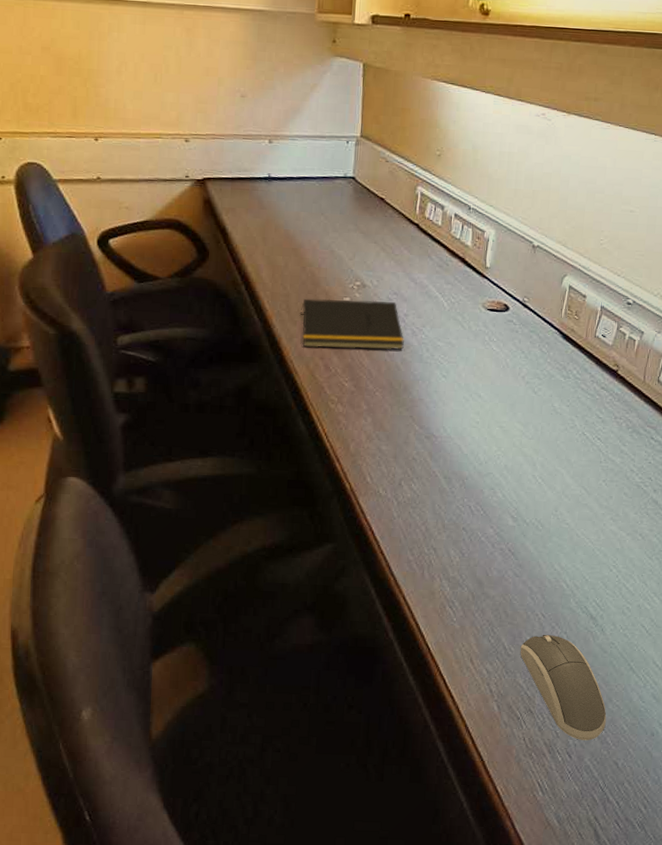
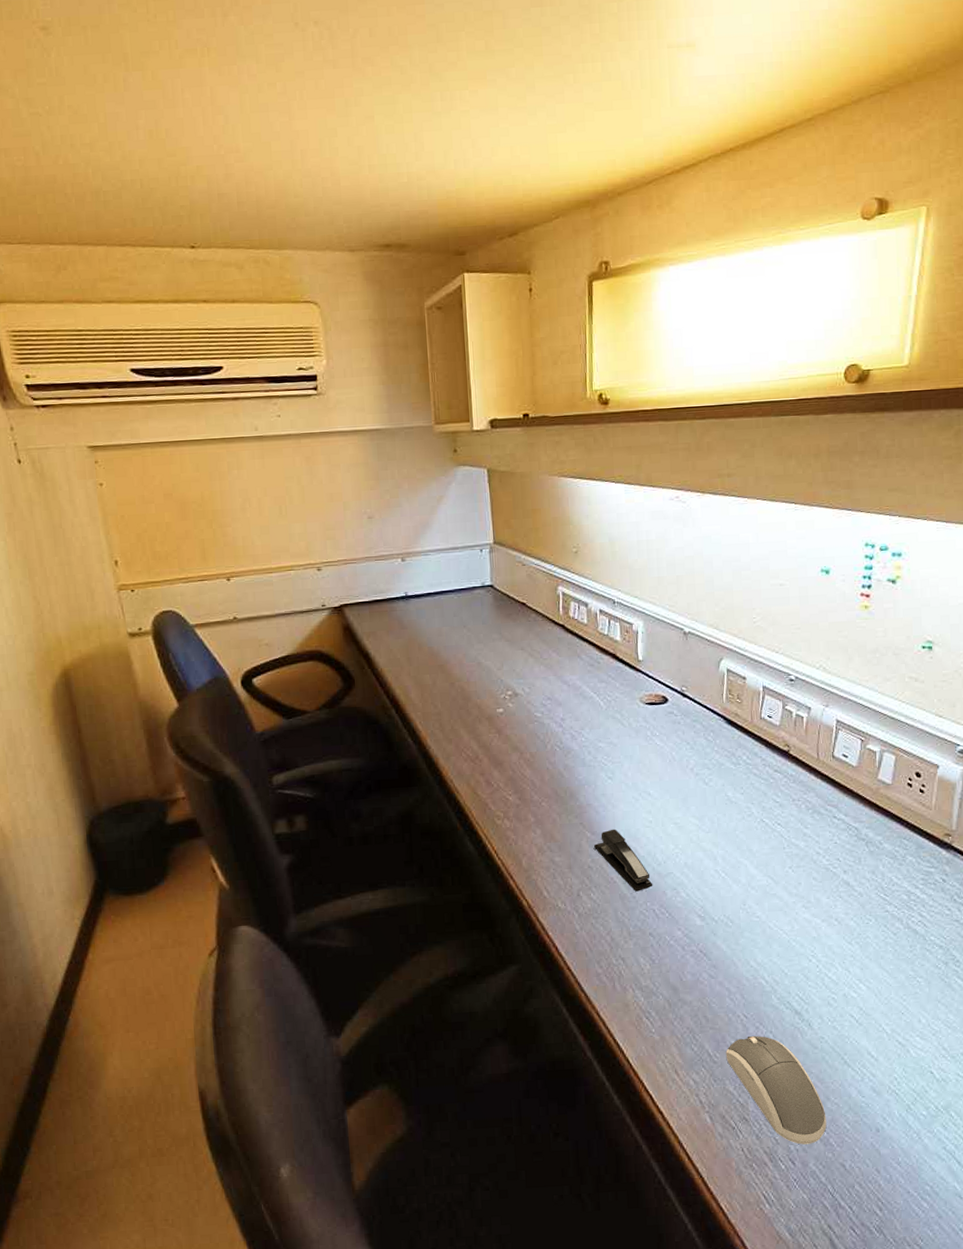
notepad: present [301,298,404,350] -> none [454,708,565,765]
stapler: none [420,425,472,487] -> present [593,829,653,892]

